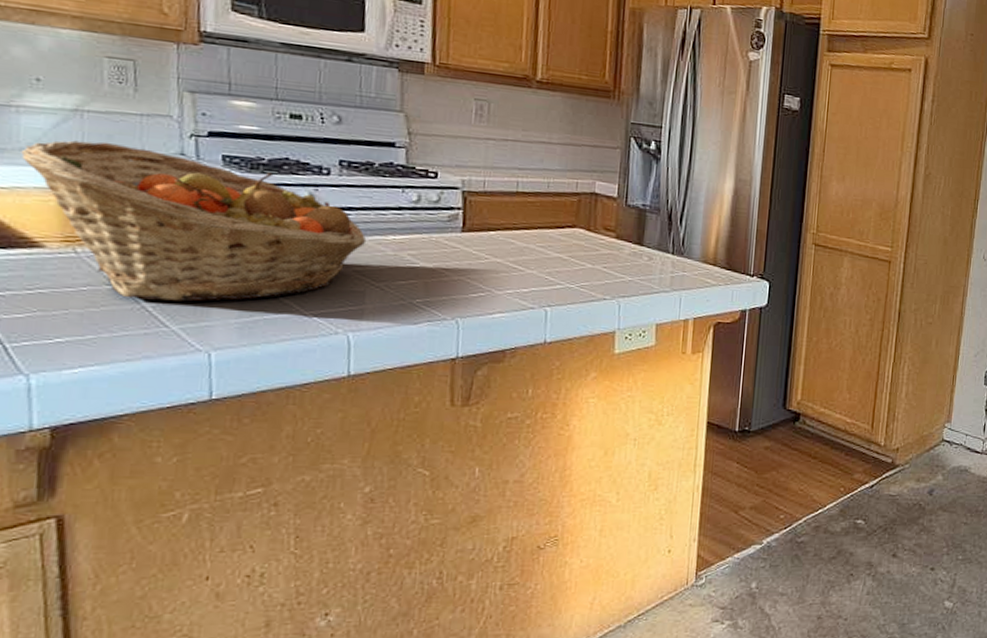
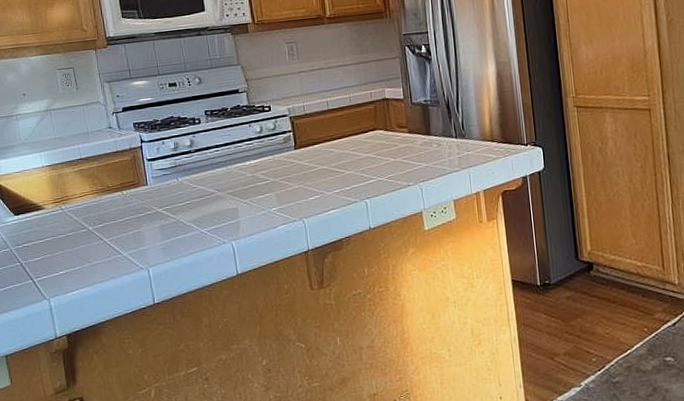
fruit basket: present [21,140,367,302] -> none [22,128,232,237]

